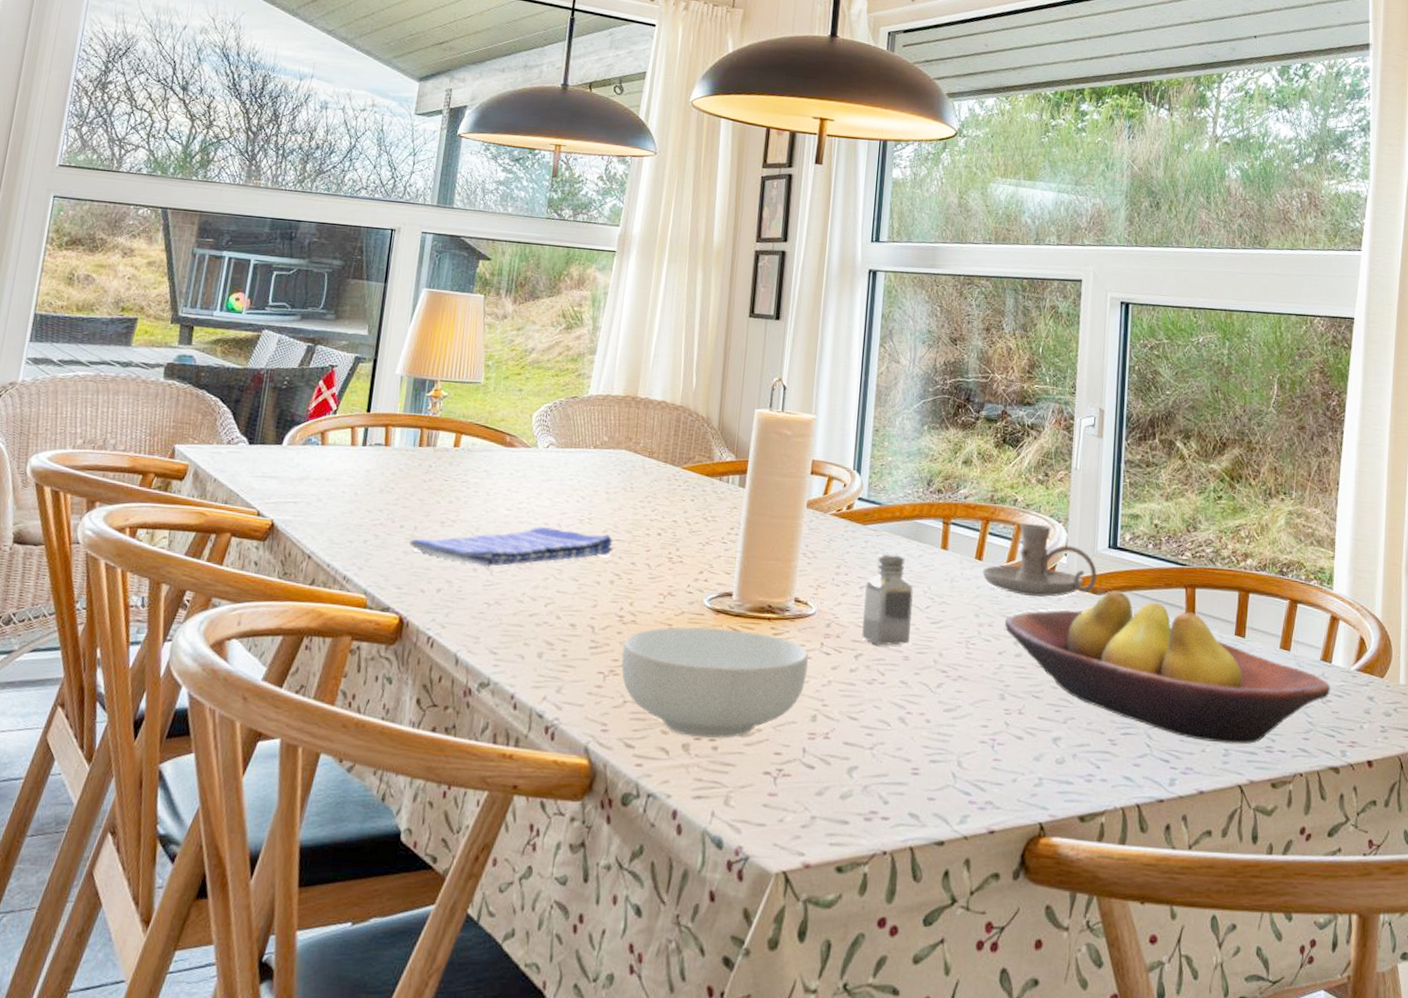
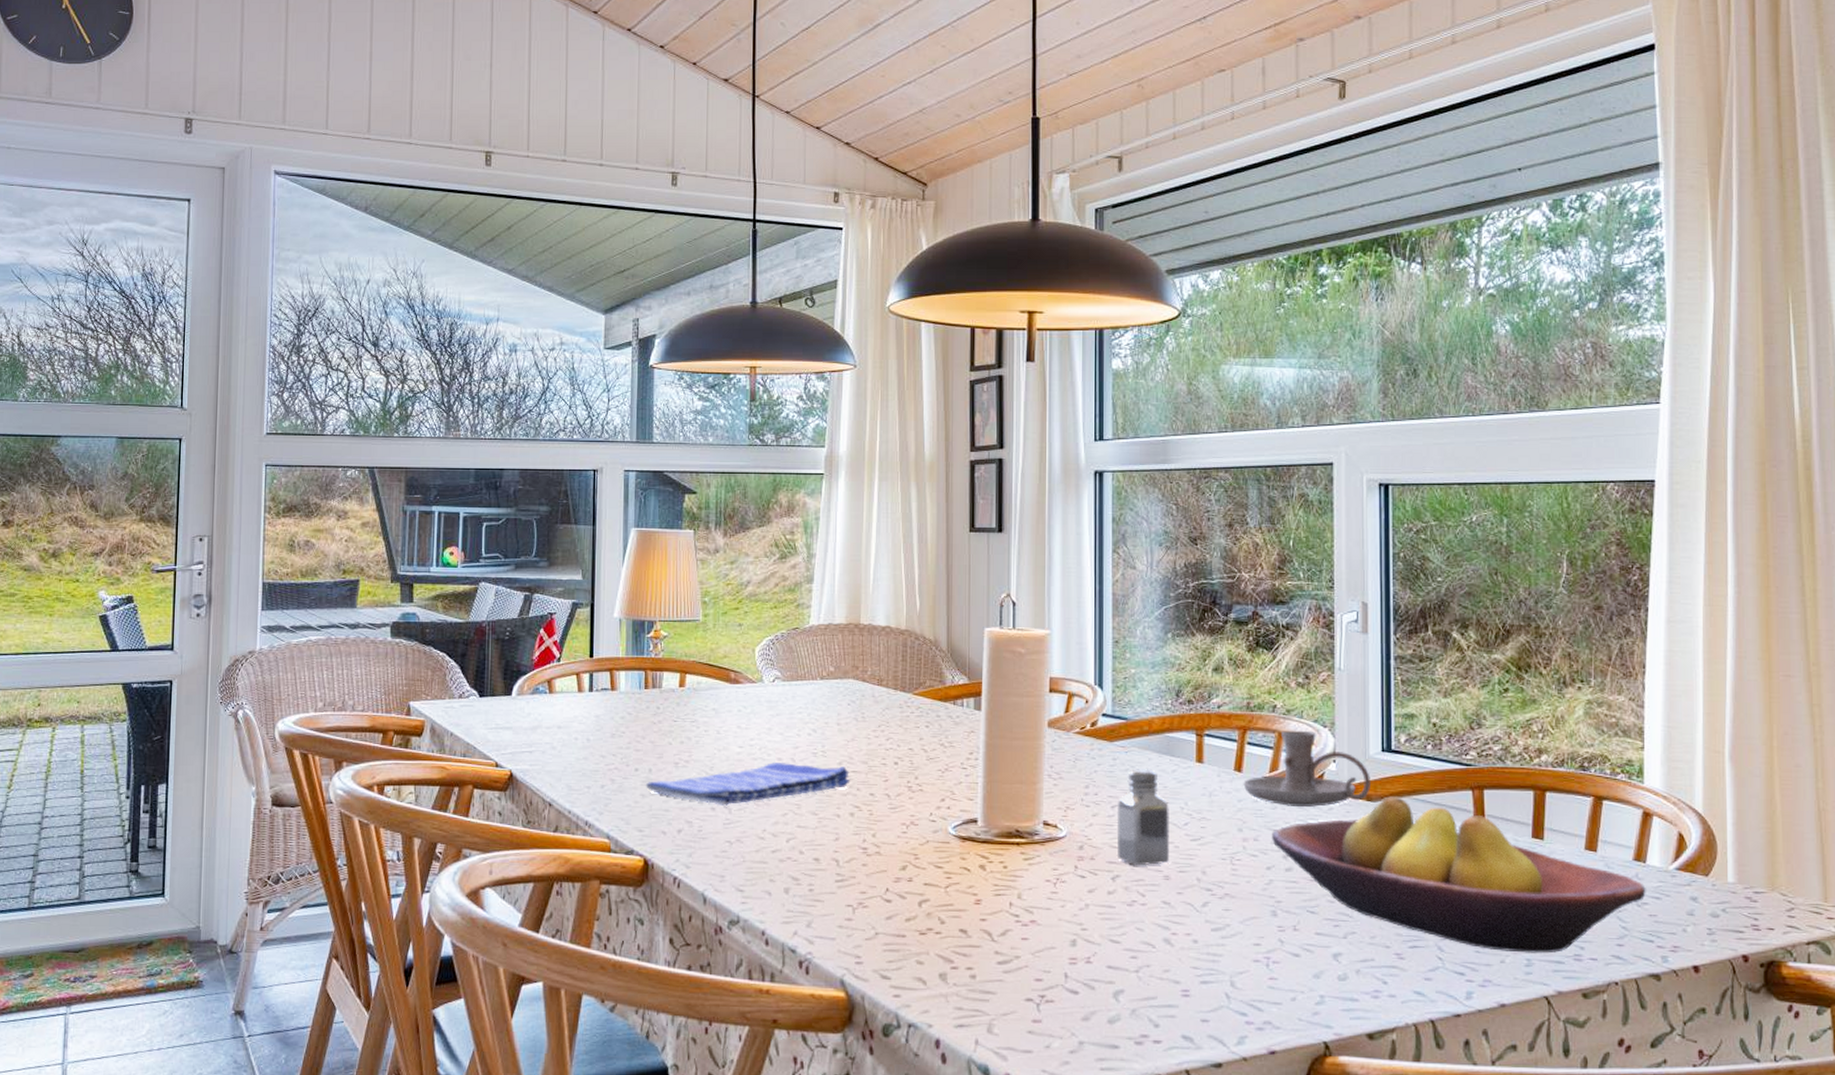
cereal bowl: present [621,627,809,739] -> none [870,855,1064,967]

